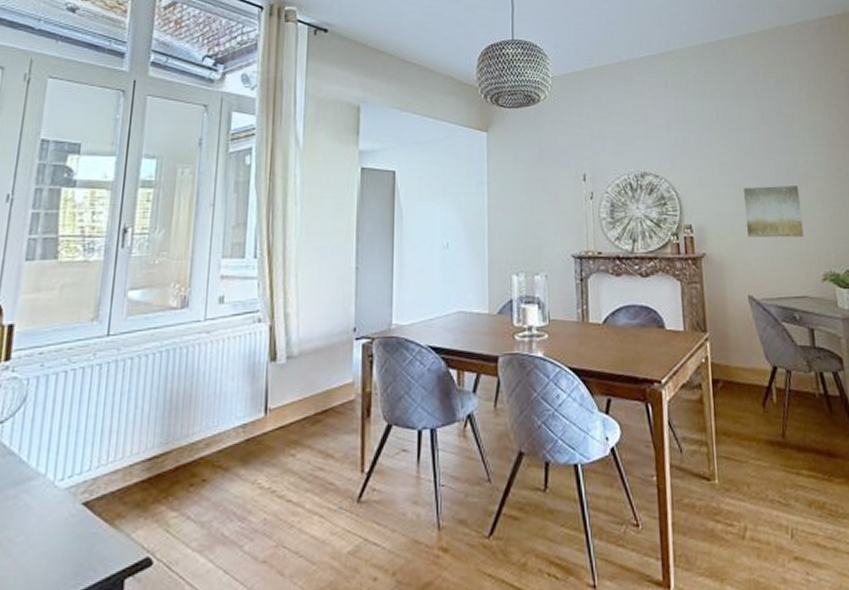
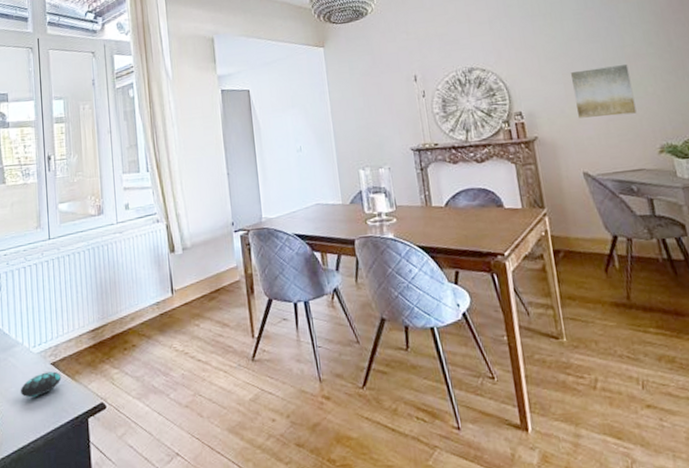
decorative egg: none [29,514,95,551] -> present [20,371,62,398]

